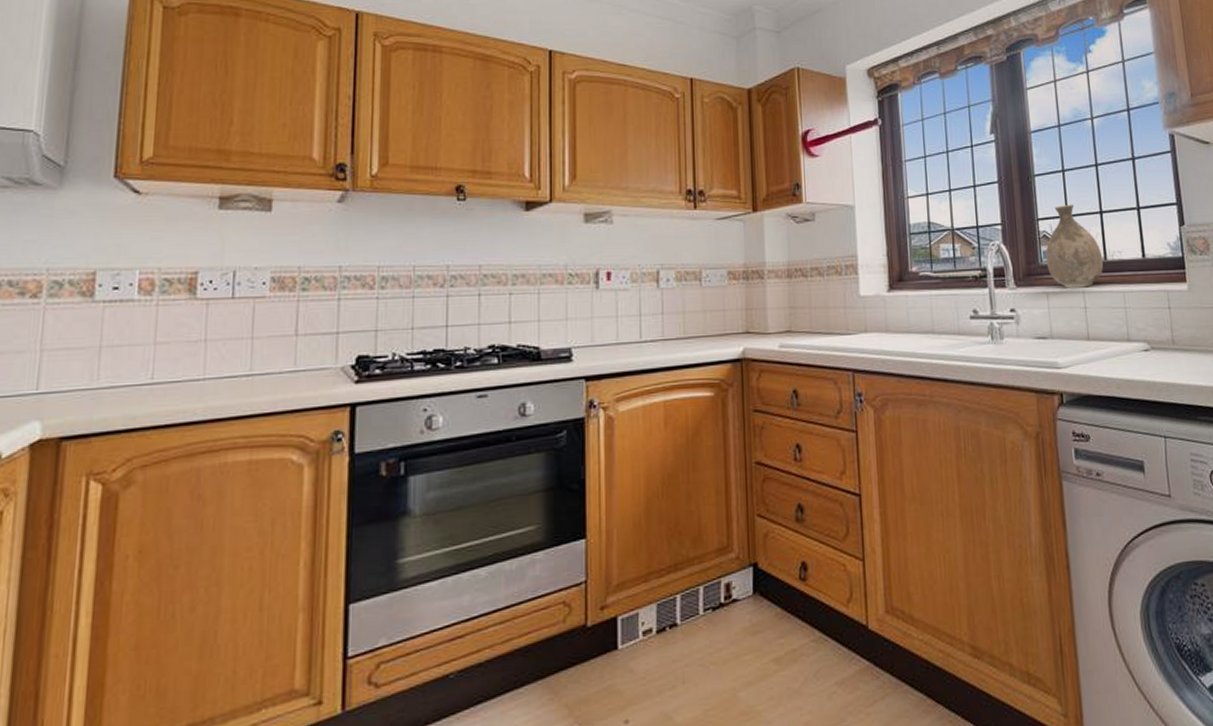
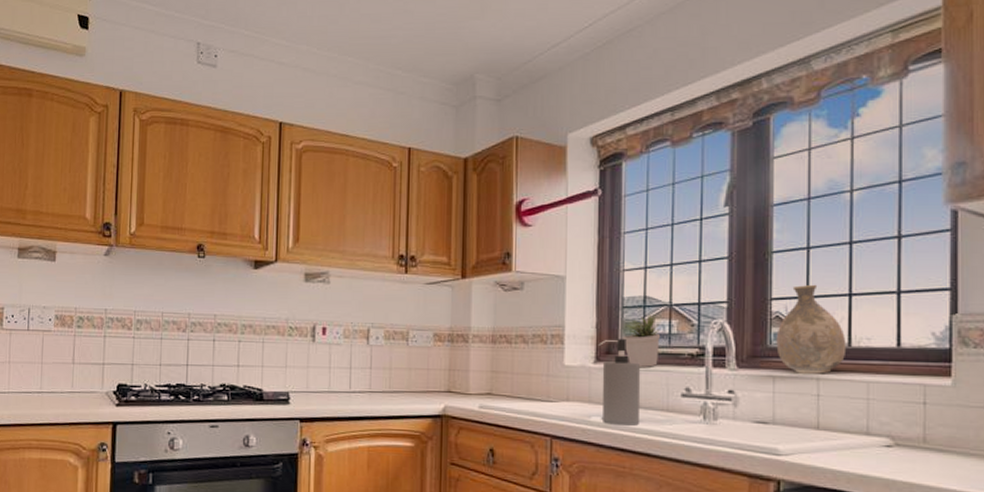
soap dispenser: none [890,265,934,354] -> present [598,339,640,427]
potted plant: none [912,239,946,294] -> present [622,314,661,368]

